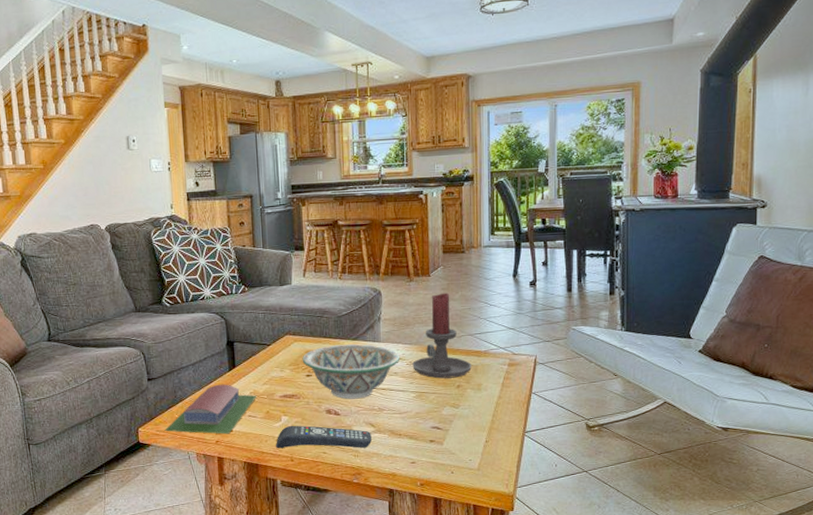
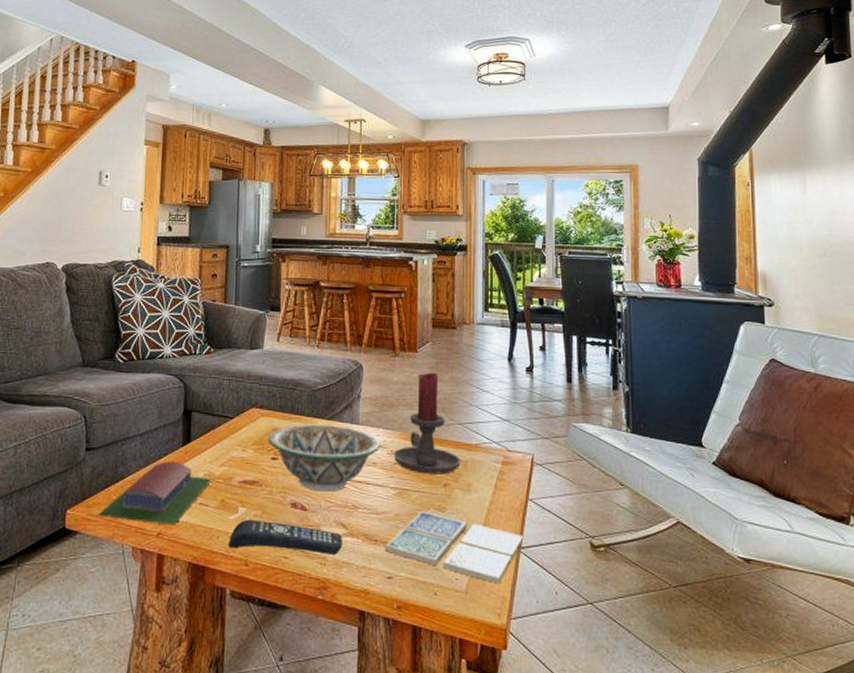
drink coaster: none [407,408,527,462] -> present [384,510,523,584]

